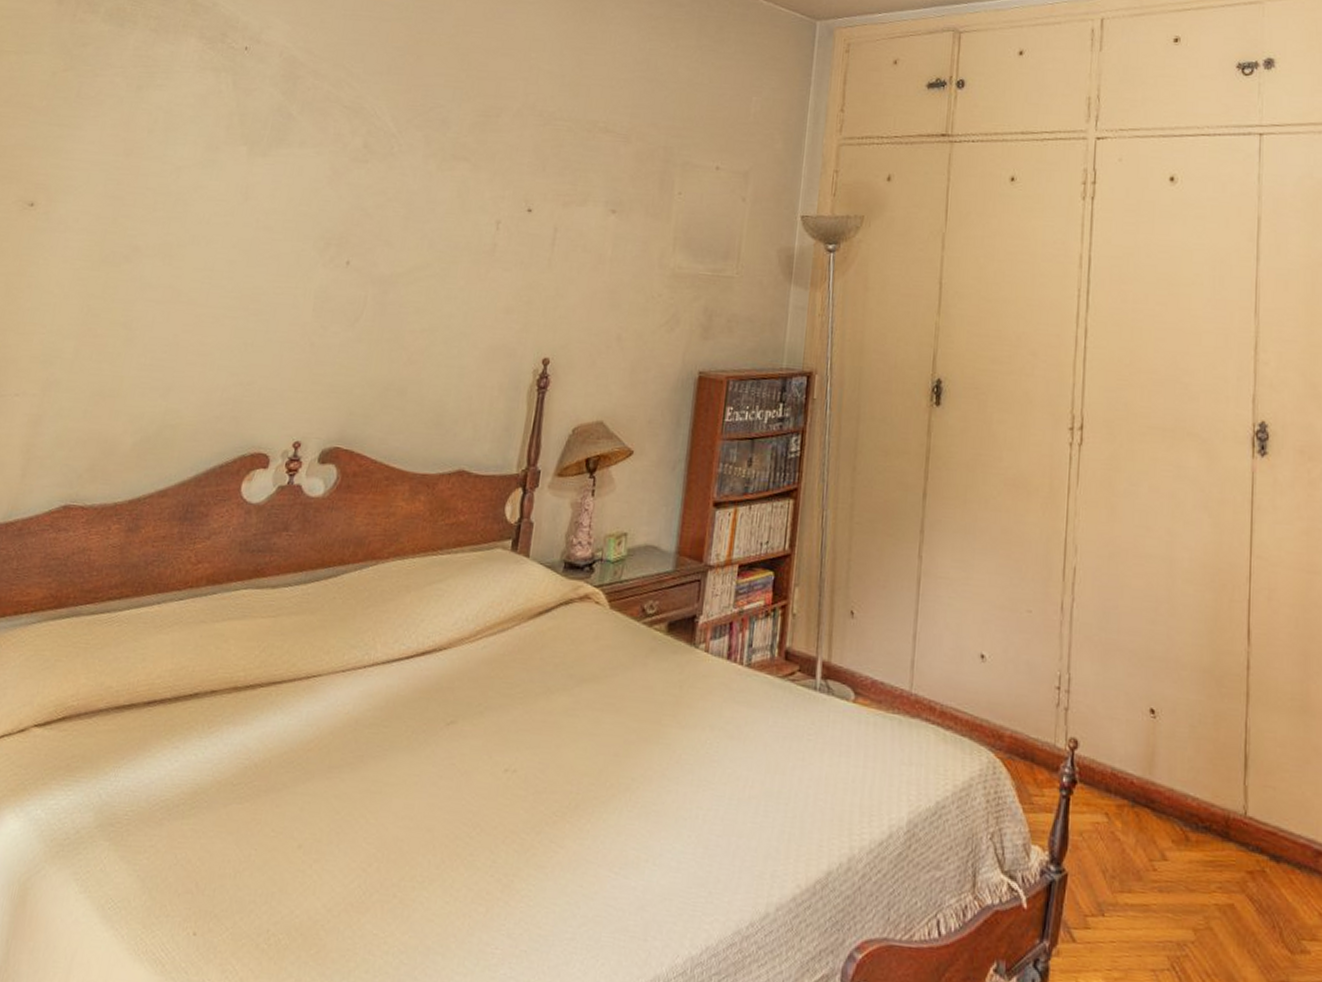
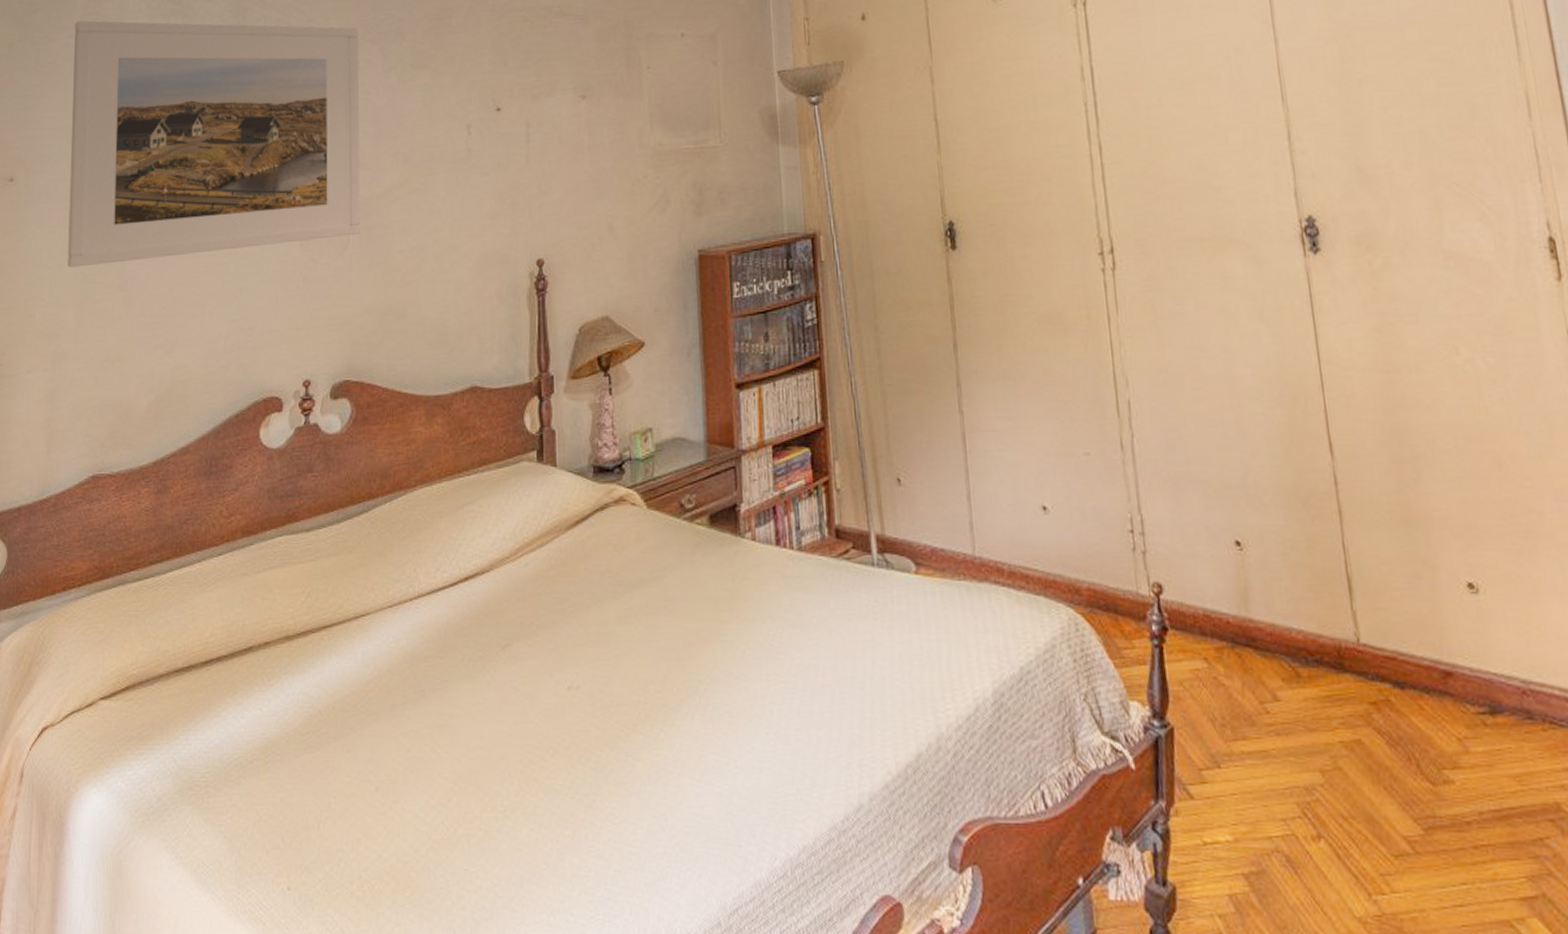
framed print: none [75,61,406,309] -> present [68,20,360,268]

